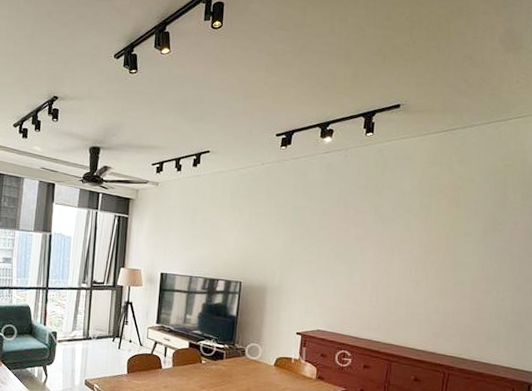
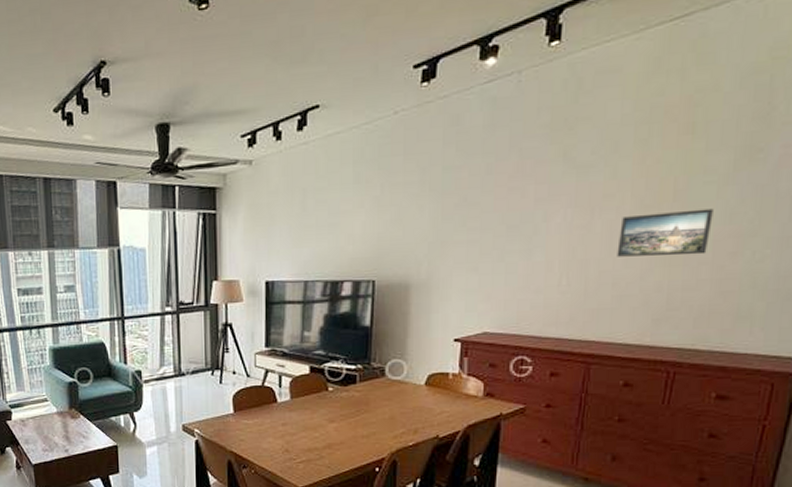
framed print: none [409,257,472,290] -> present [617,208,714,257]

